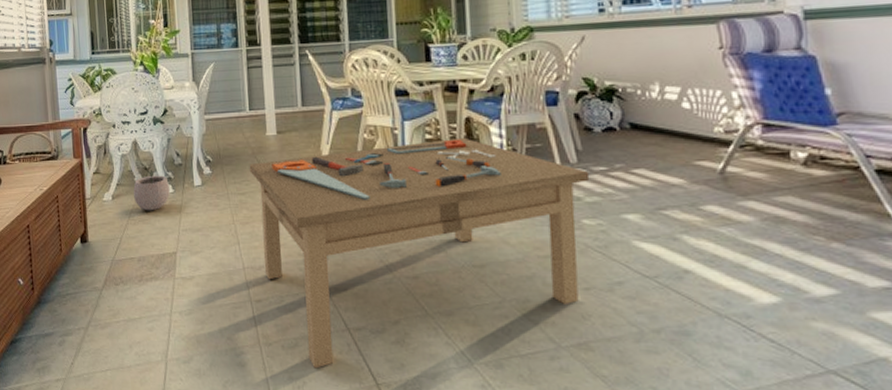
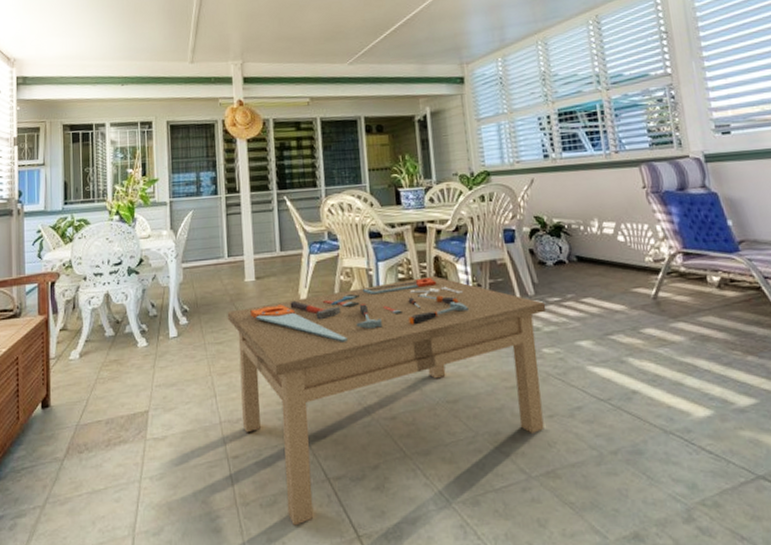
plant pot: present [133,168,170,211] -> none [104,322,143,368]

